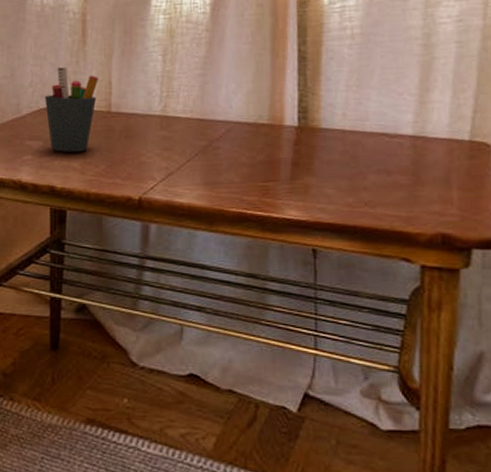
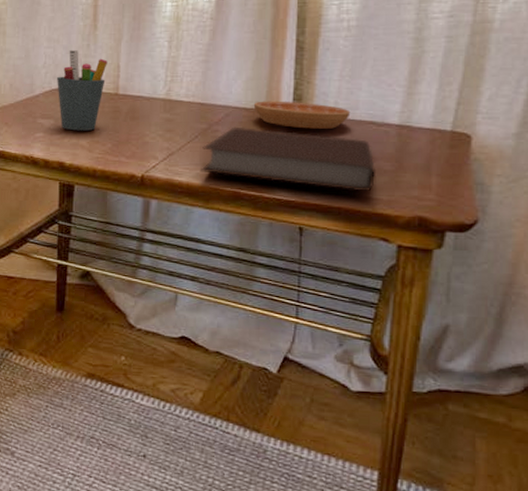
notebook: none [203,142,393,208] -> present [201,126,377,191]
saucer: none [256,114,360,143] -> present [253,101,351,129]

